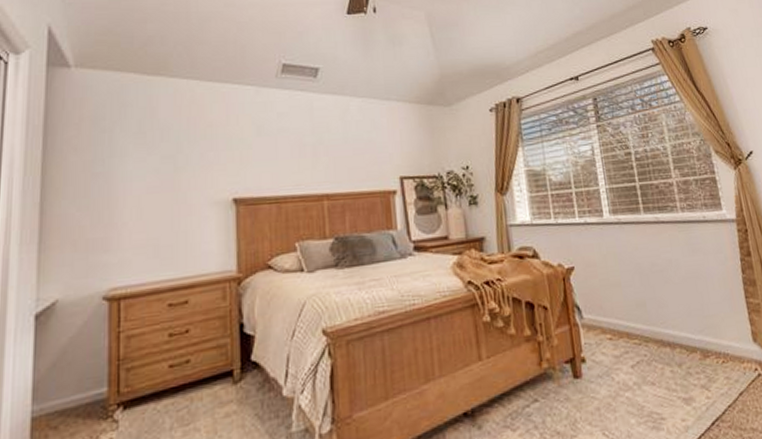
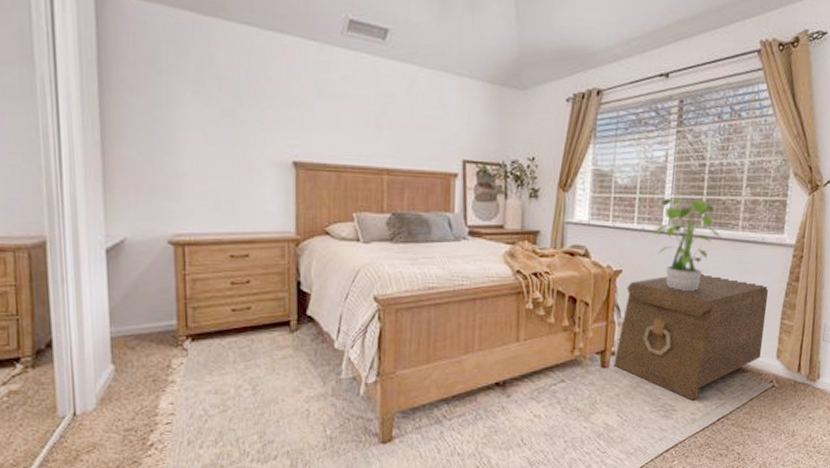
storage trunk: none [582,256,739,405] -> present [613,270,768,401]
potted plant: none [597,184,662,281] -> present [653,196,720,291]

